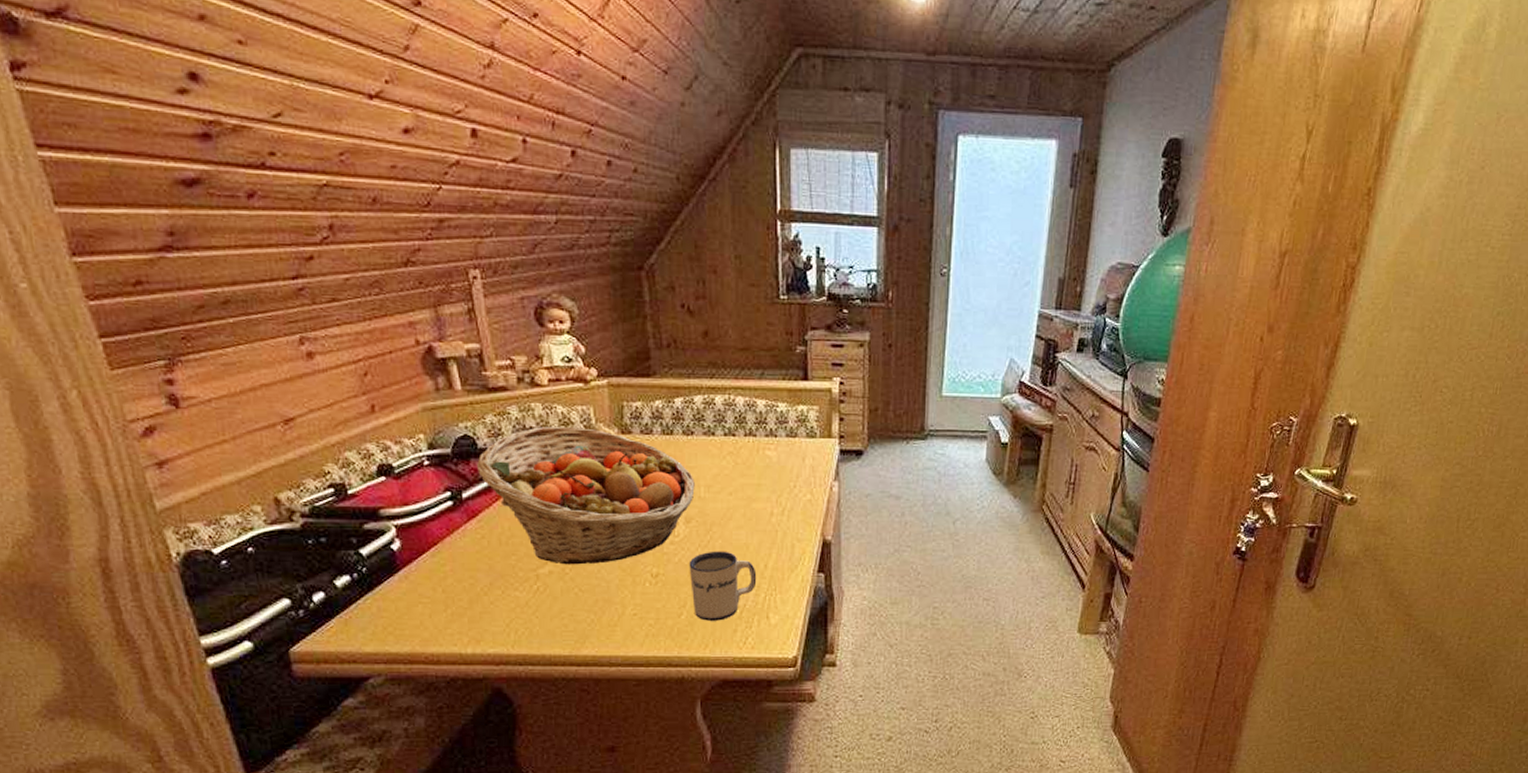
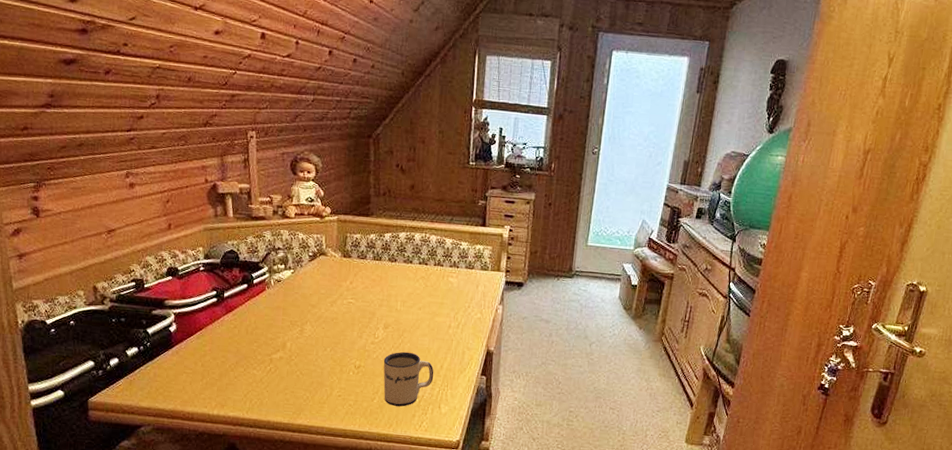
fruit basket: present [477,425,695,565] -> none [237,247,394,354]

